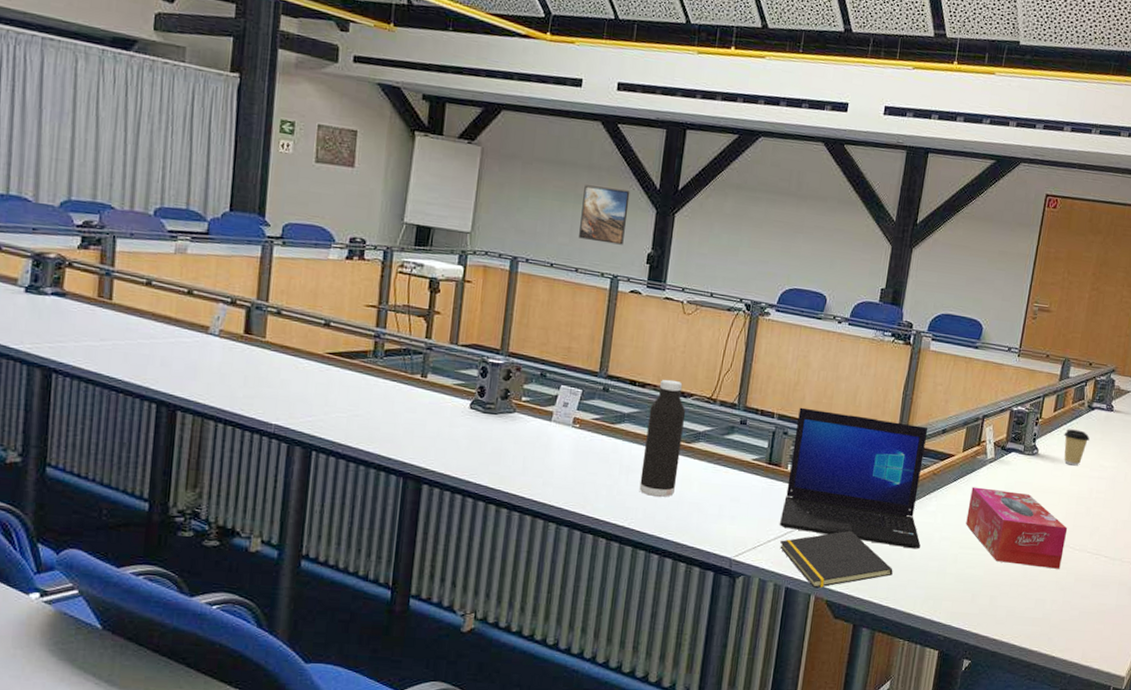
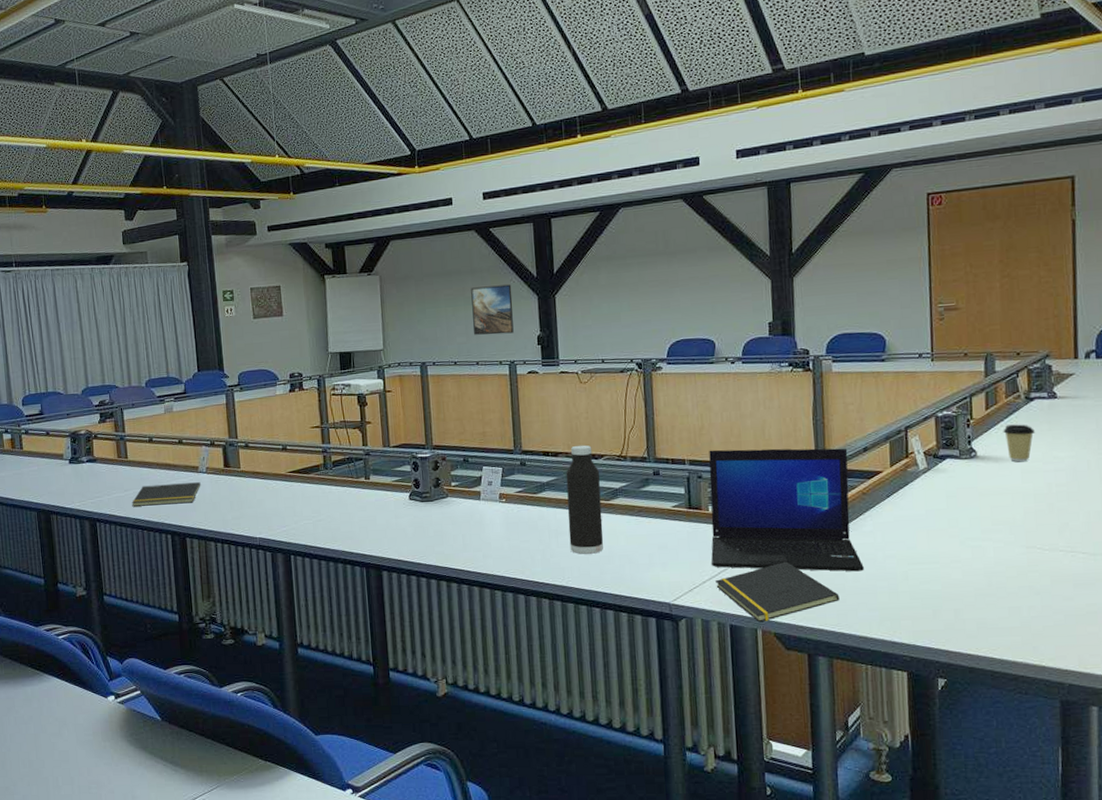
notepad: none [107,338,209,369] -> present [132,482,201,507]
tissue box: present [966,487,1068,569] -> none [908,499,1031,574]

